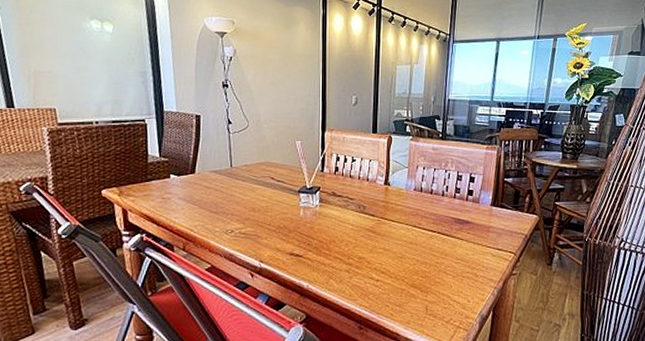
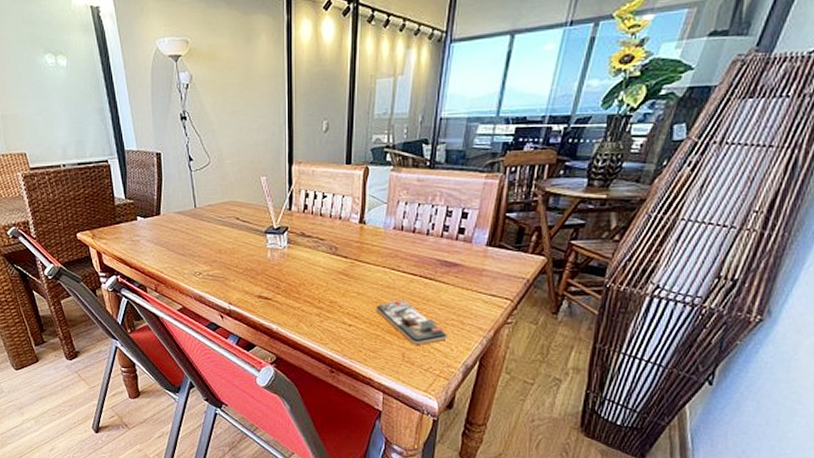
smartphone: none [400,255,465,298] -> present [376,300,449,345]

